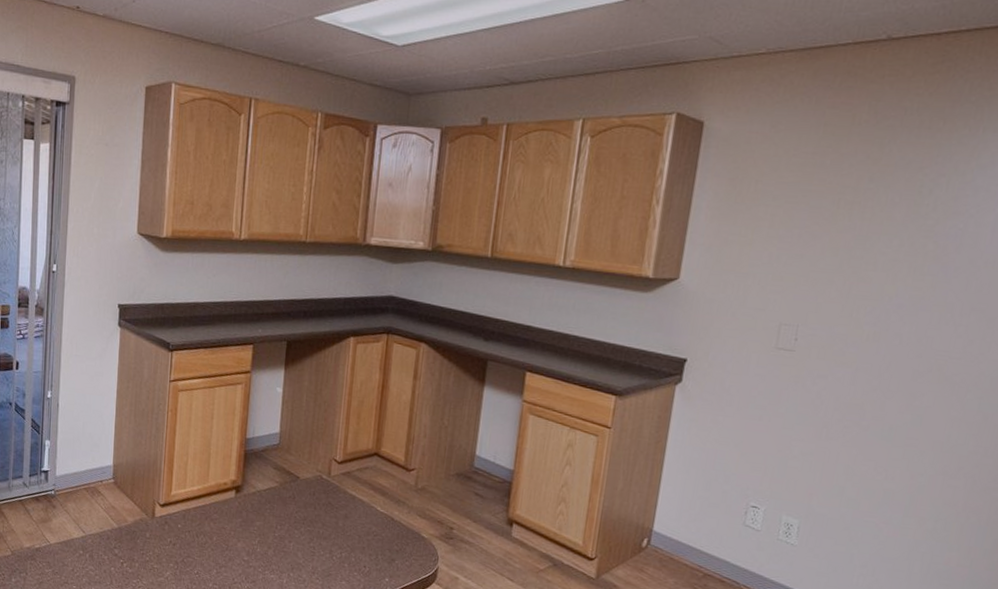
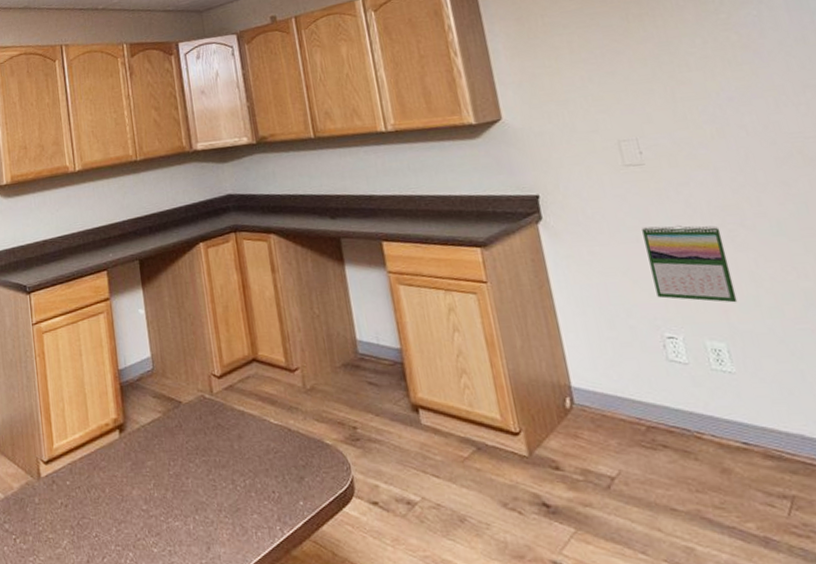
calendar: none [757,407,837,489] -> present [642,225,738,303]

